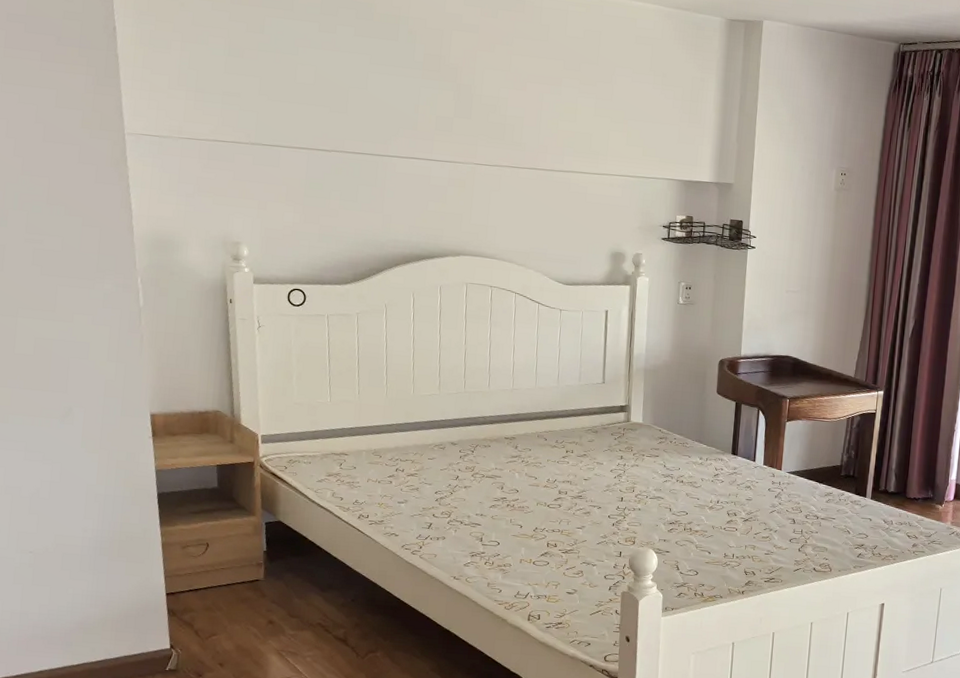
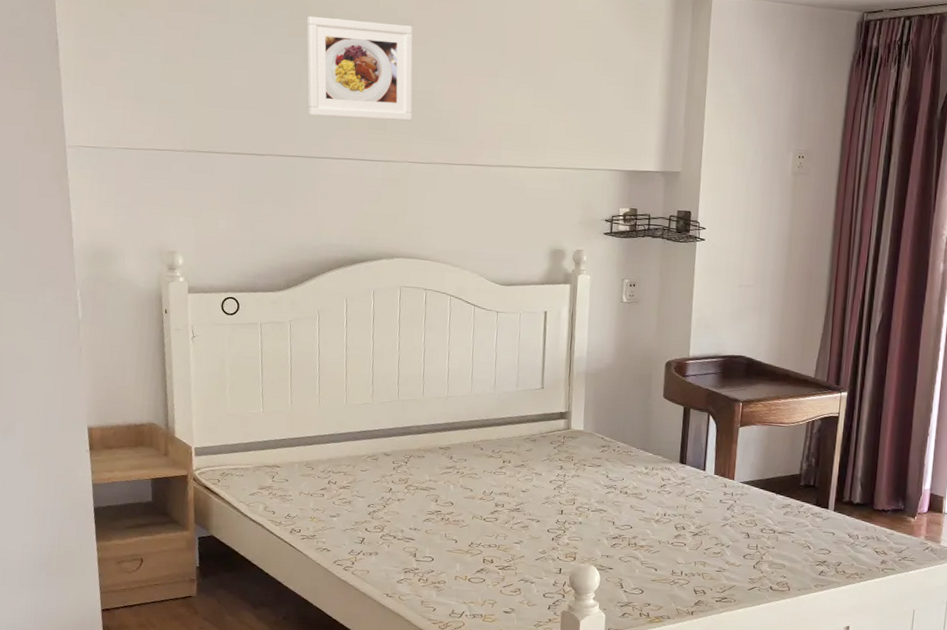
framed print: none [373,17,479,124] -> present [307,16,413,121]

